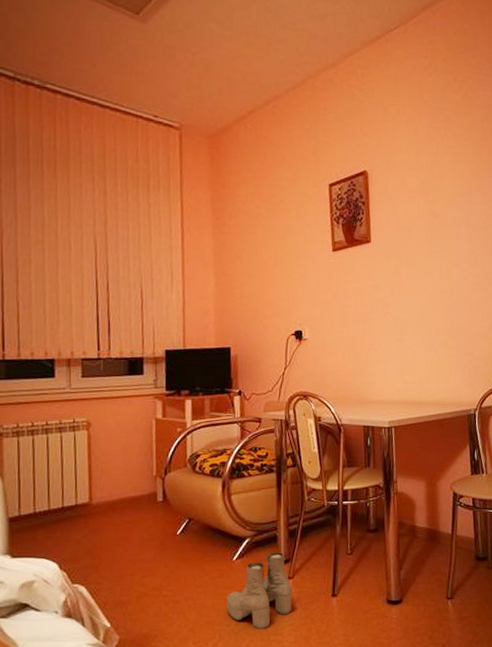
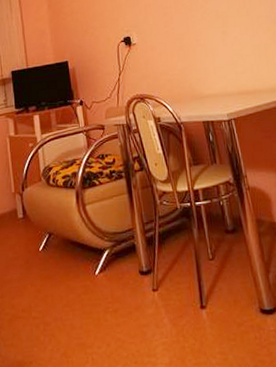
boots: present [226,552,293,629] -> none [95,262,161,350]

